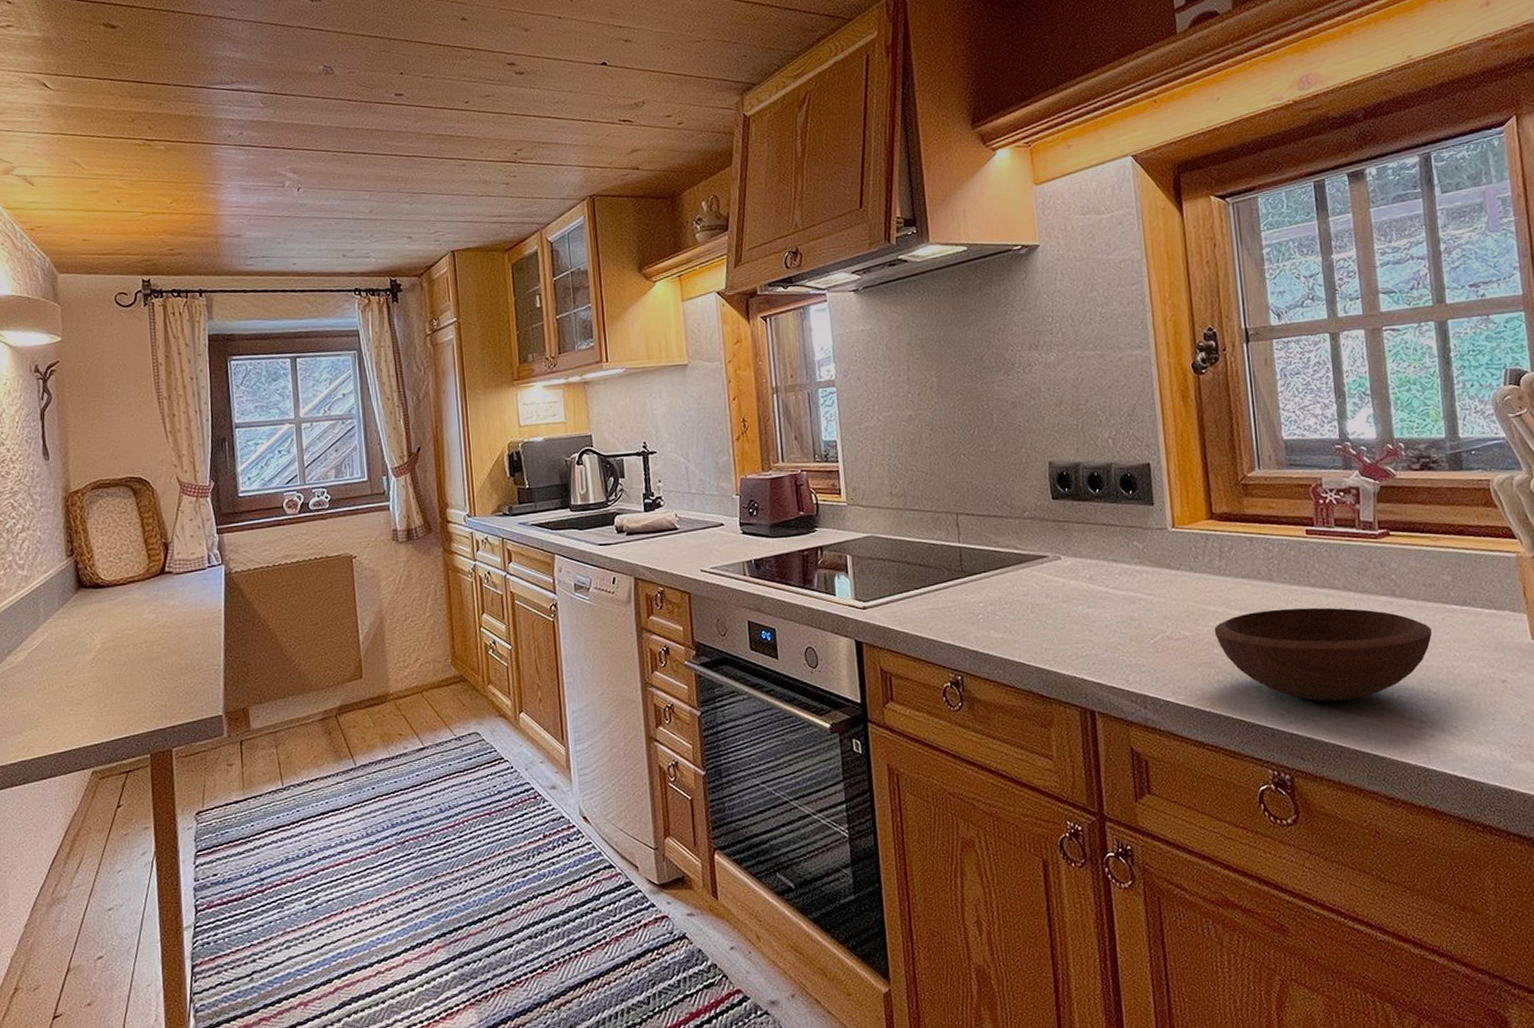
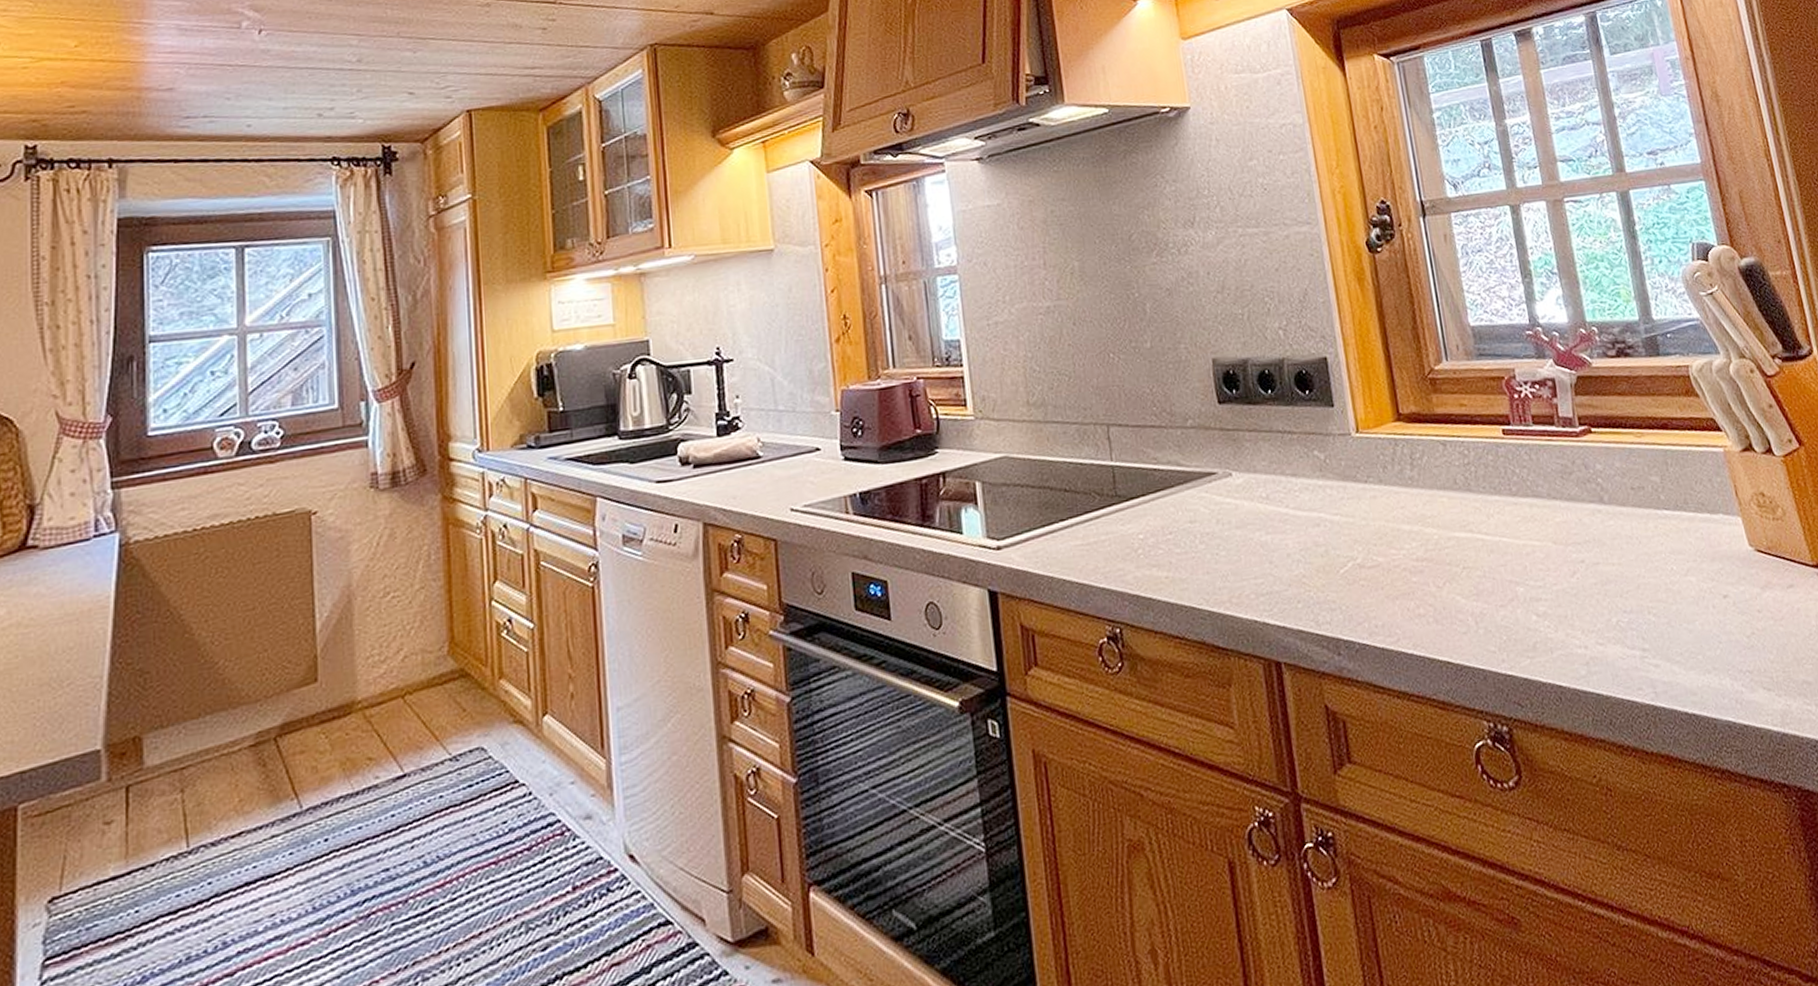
bowl: present [1214,607,1433,702] -> none [1410,519,1646,633]

